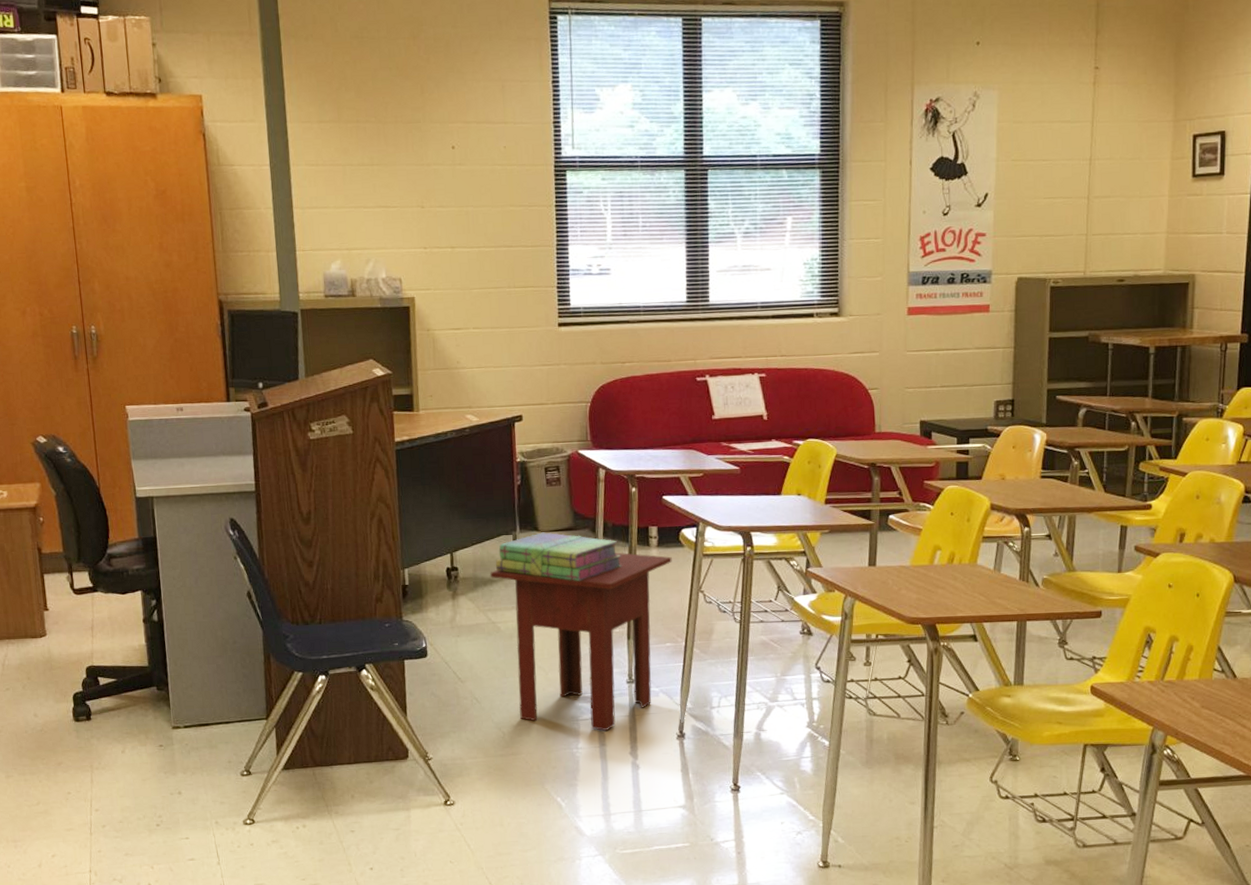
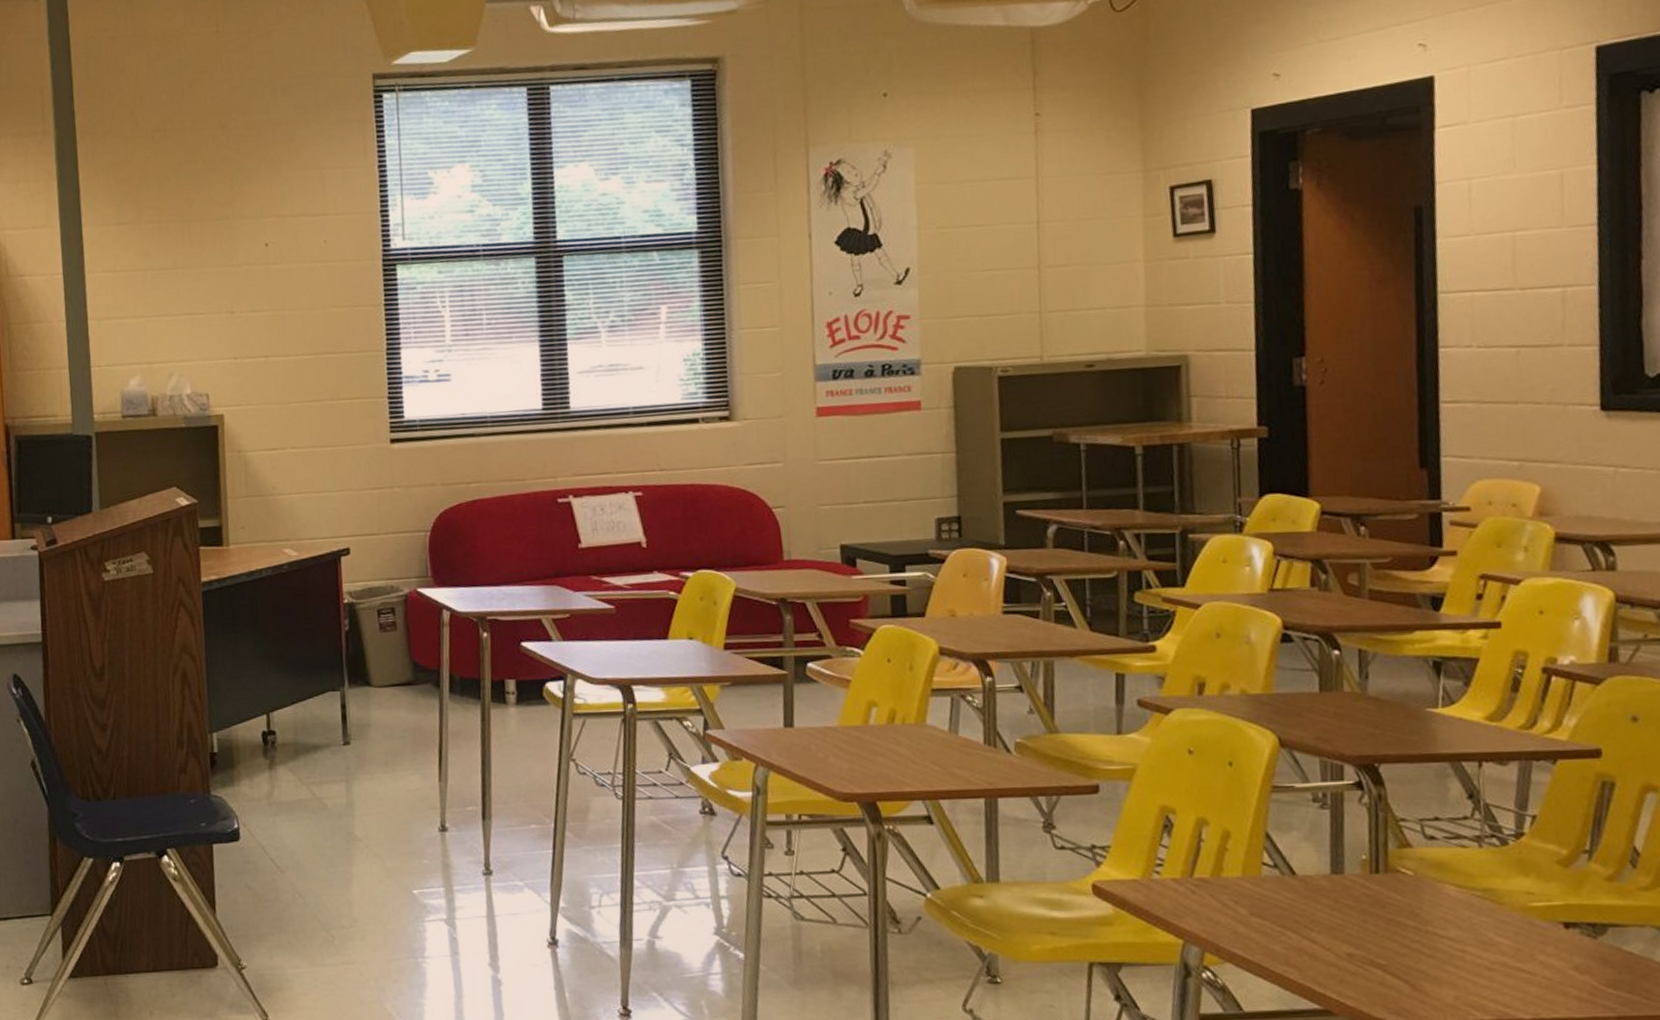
side table: present [489,552,672,731] -> none [313,711,535,936]
stack of books: present [495,532,622,581] -> none [320,687,473,747]

